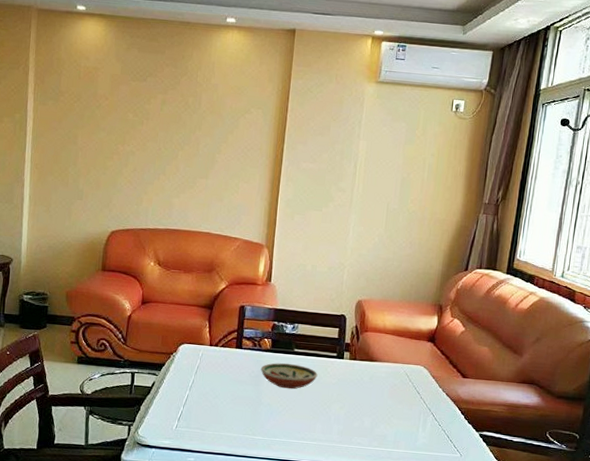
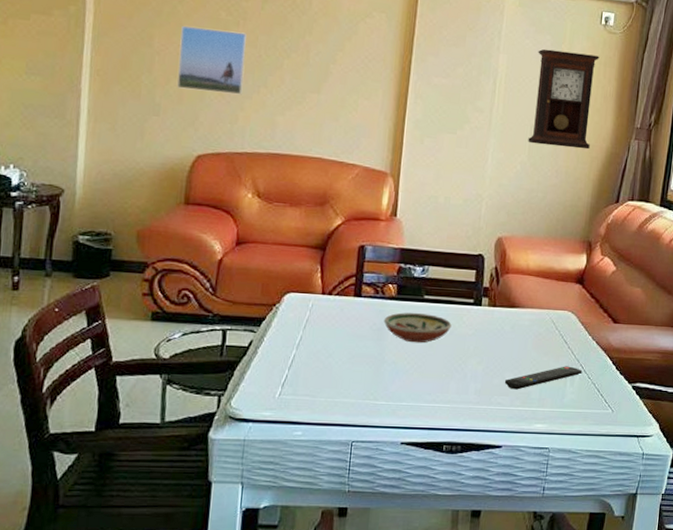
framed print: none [96,126,150,182] -> present [177,25,248,95]
remote control: none [363,413,433,433] -> present [504,366,582,390]
pendulum clock: none [385,135,451,223] -> present [528,49,600,150]

